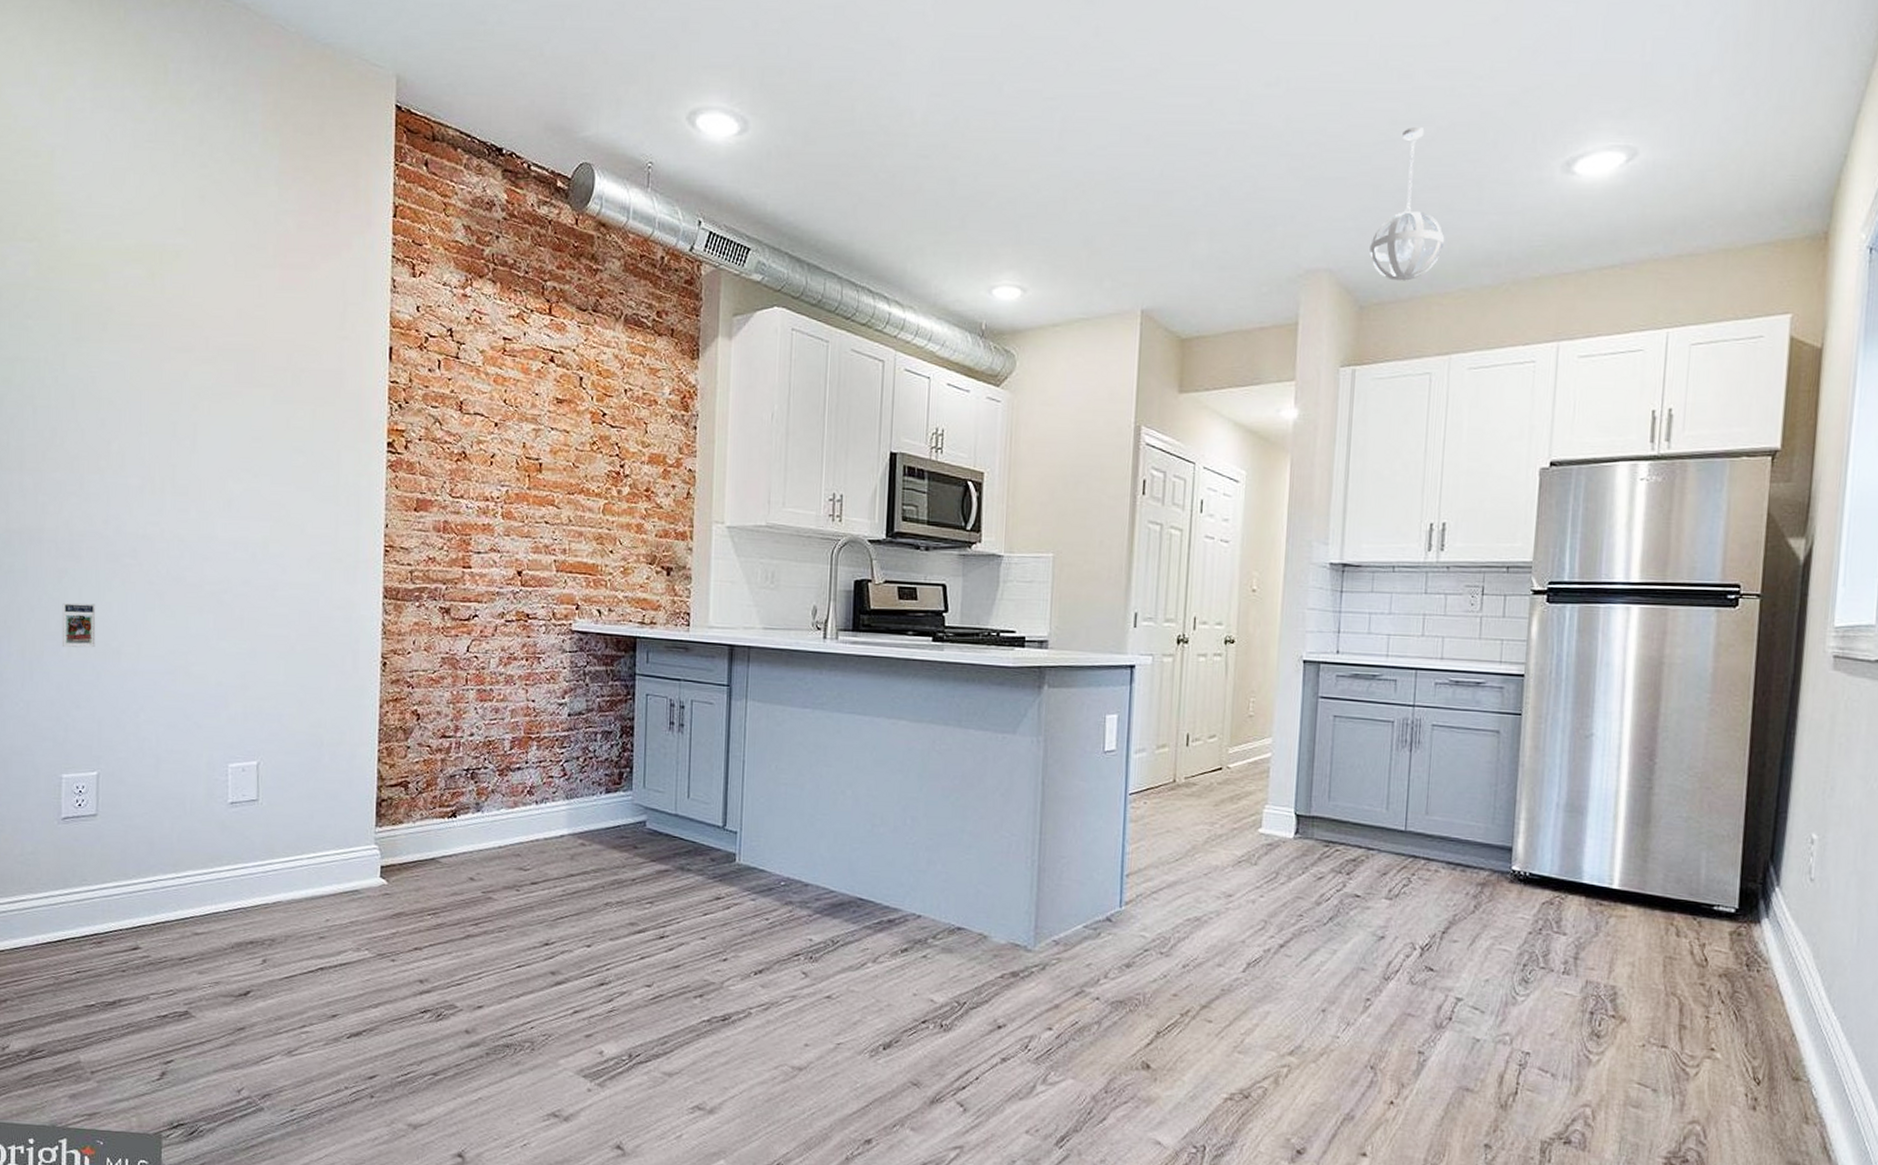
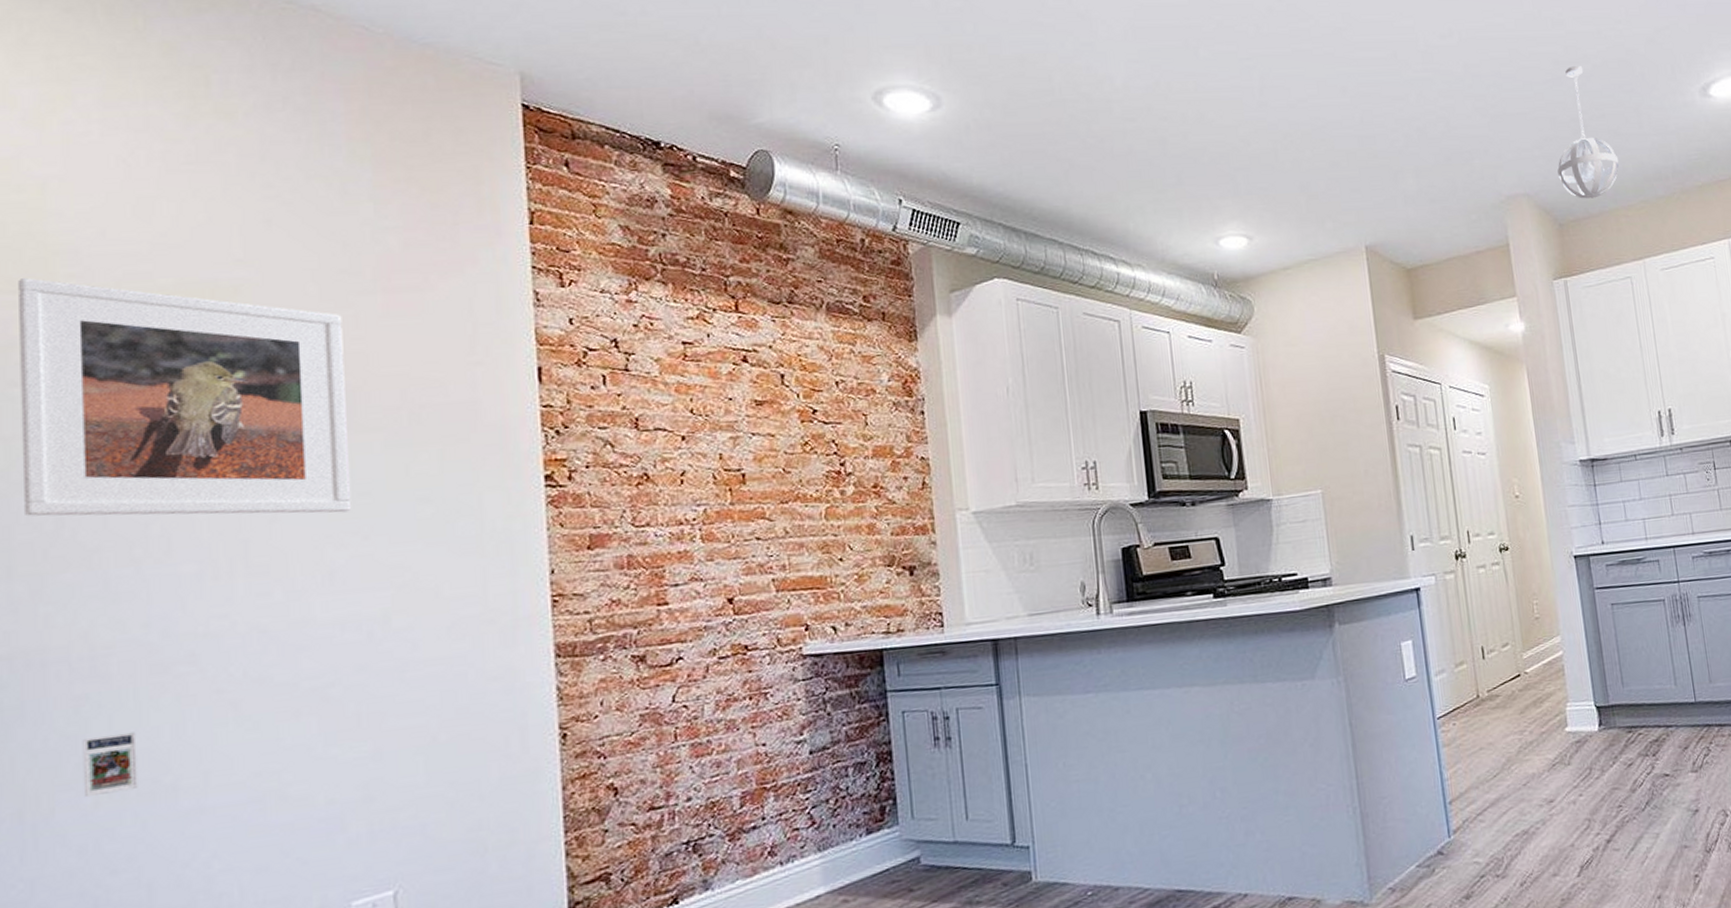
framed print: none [31,230,250,453] -> present [19,278,352,517]

